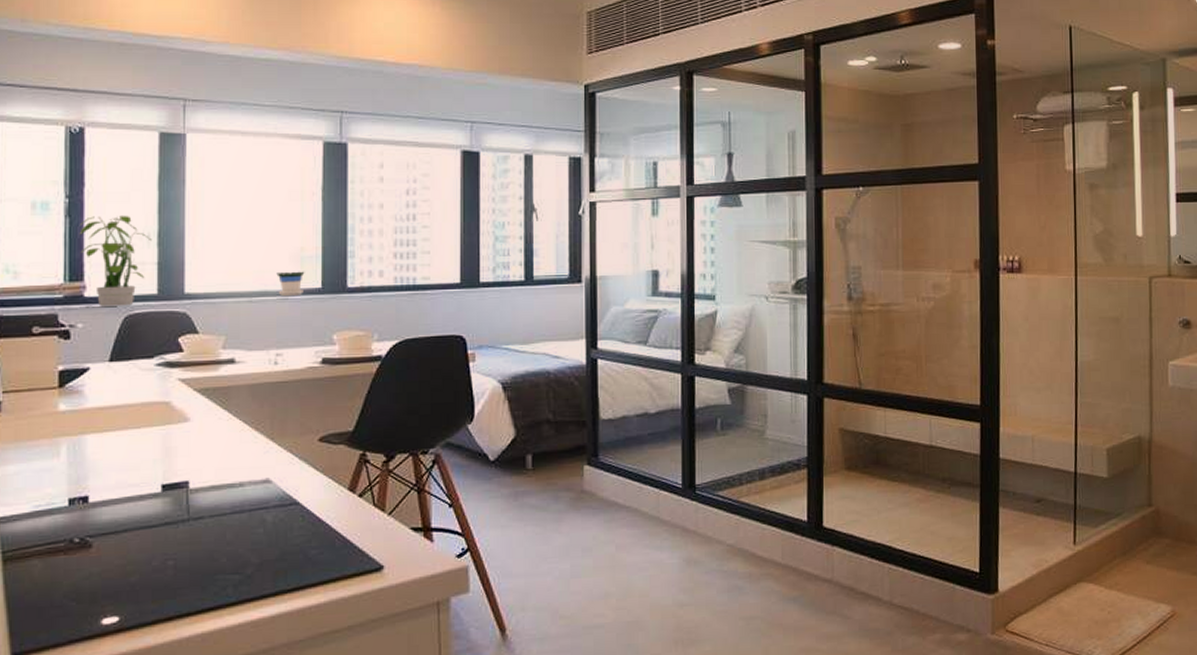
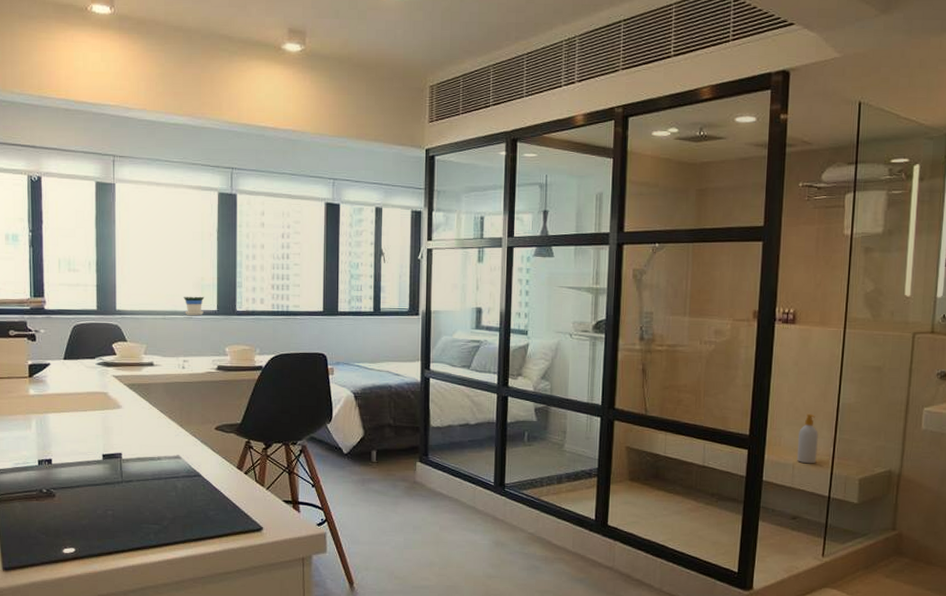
potted plant: present [79,216,152,308] -> none [40,247,92,318]
soap bottle: none [1035,375,1058,435] -> present [796,413,818,464]

